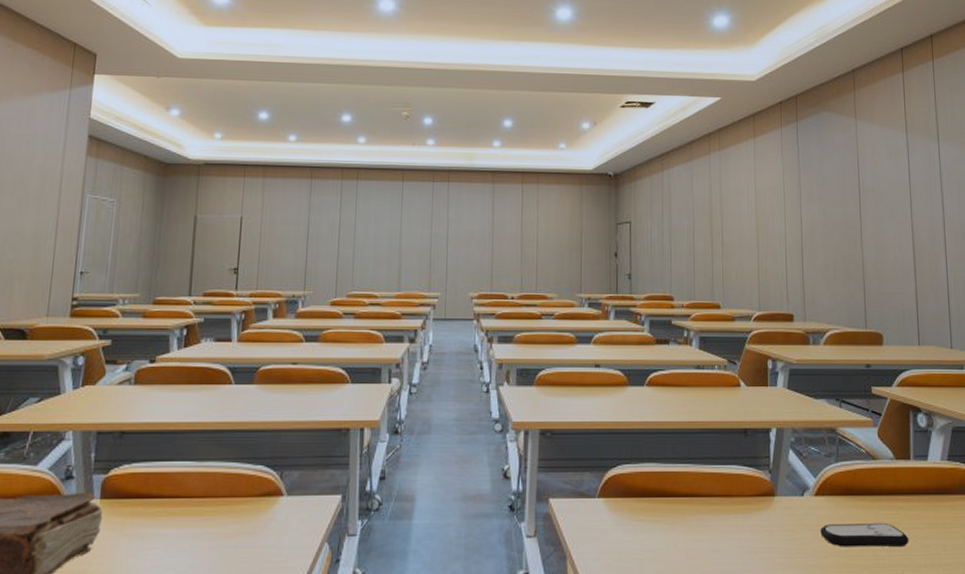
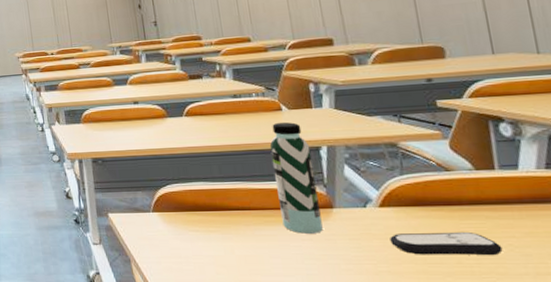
water bottle: none [724,400,763,524] -> present [269,122,323,234]

